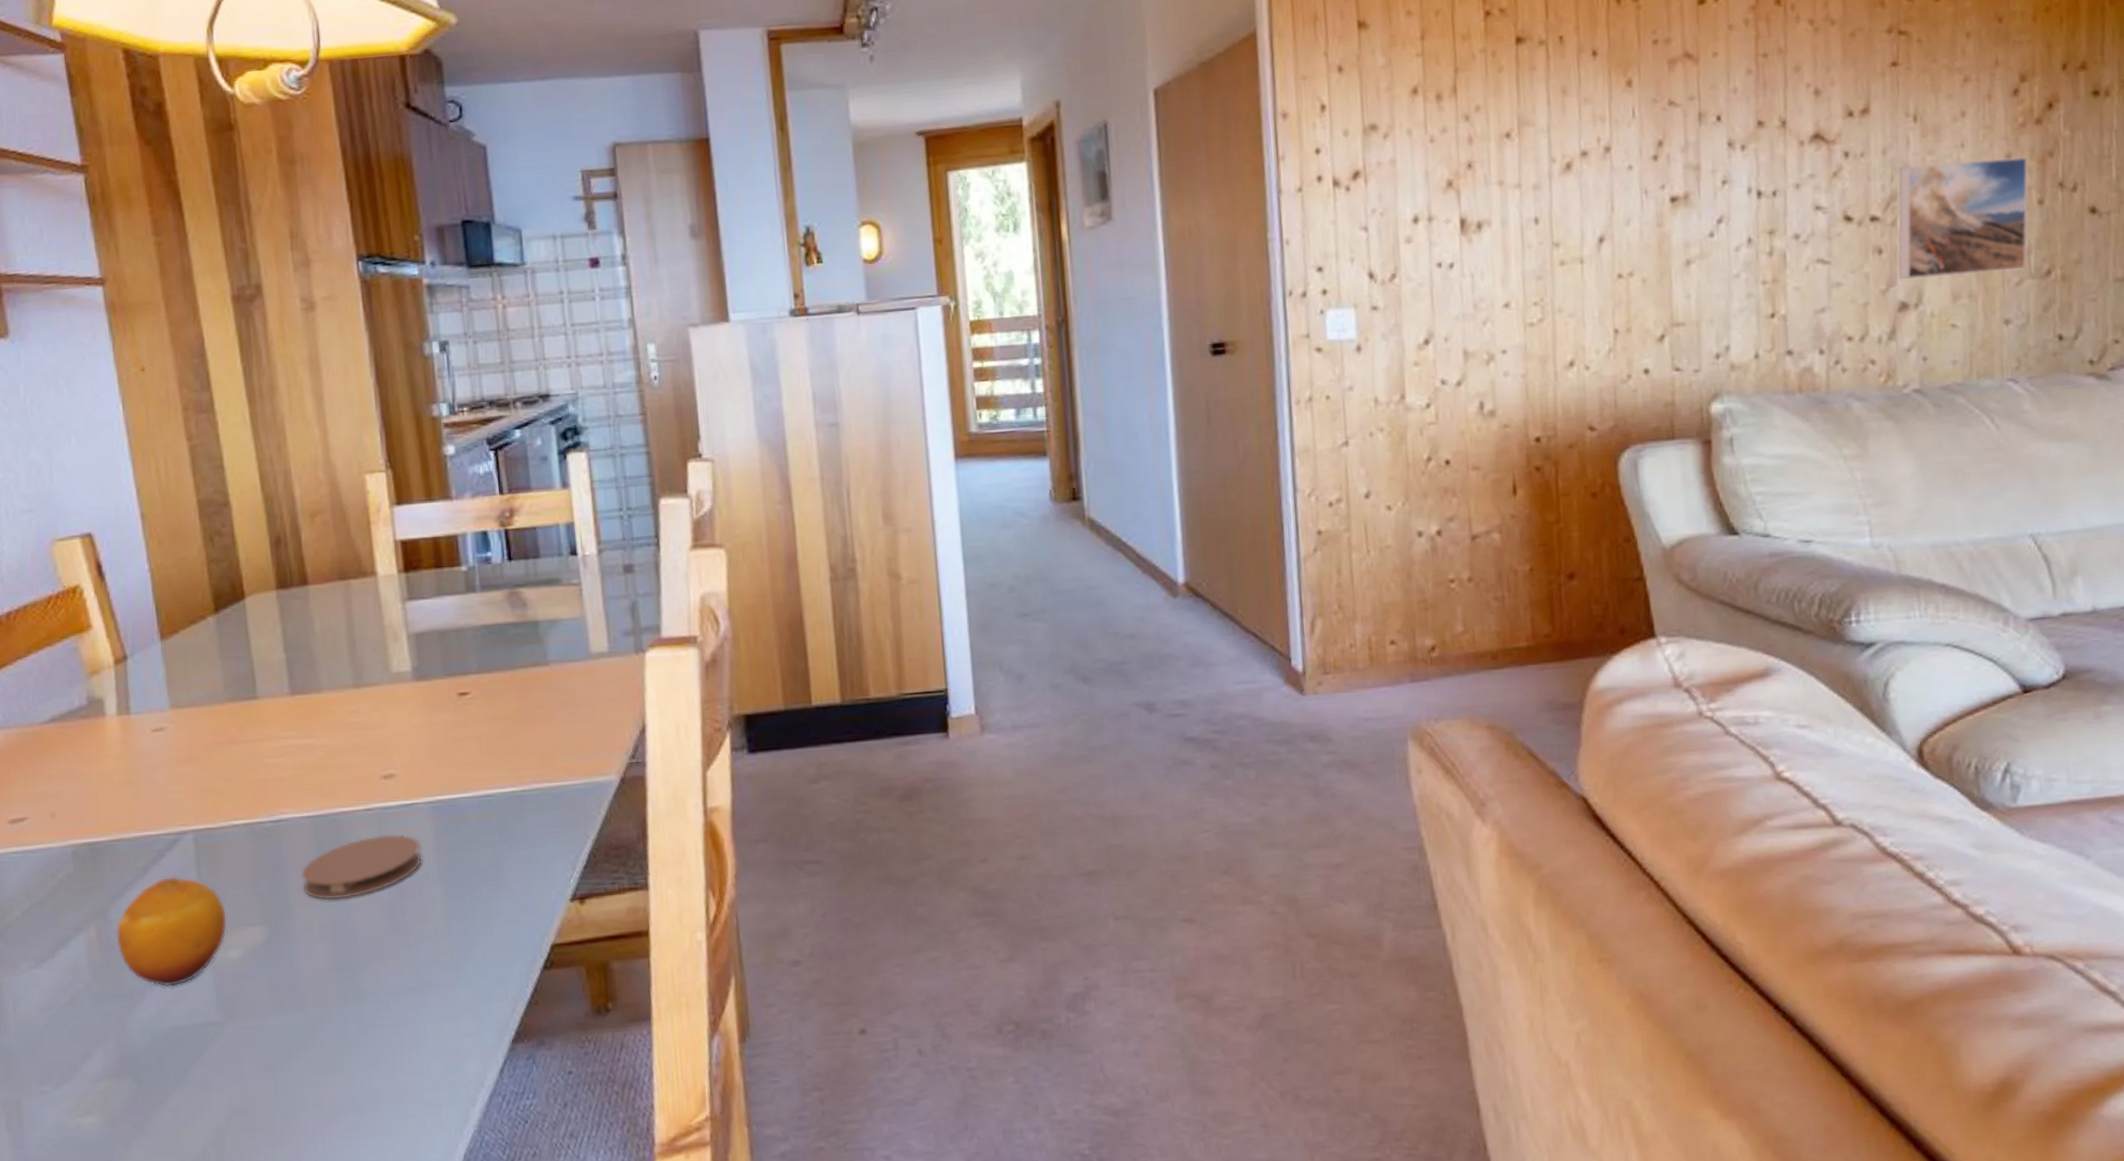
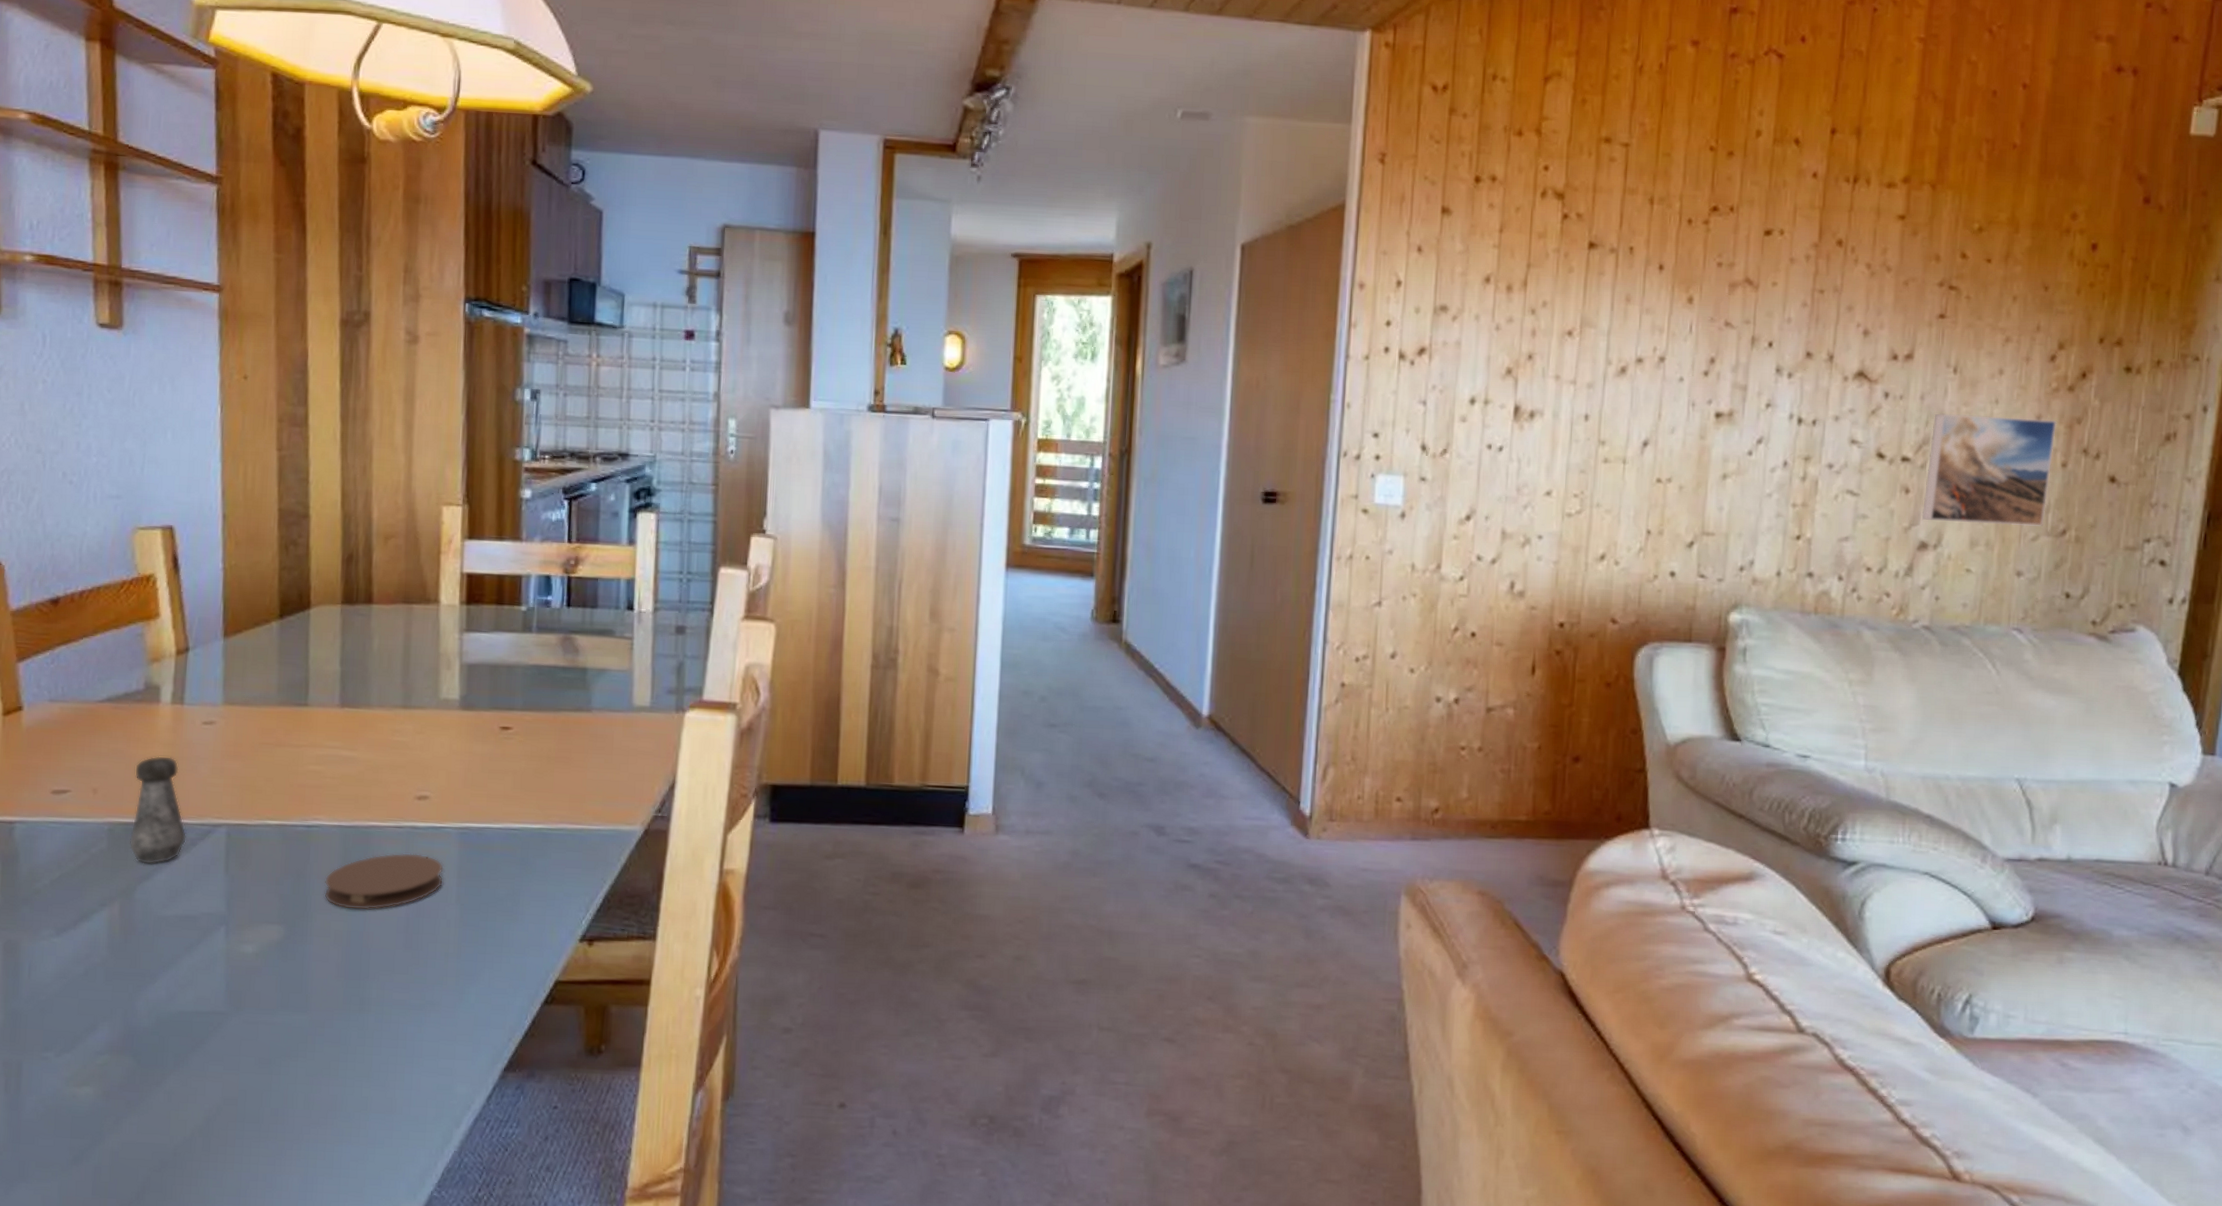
salt shaker: none [90,769,154,883] -> present [129,755,187,865]
fruit: present [115,876,228,987] -> none [137,865,248,972]

